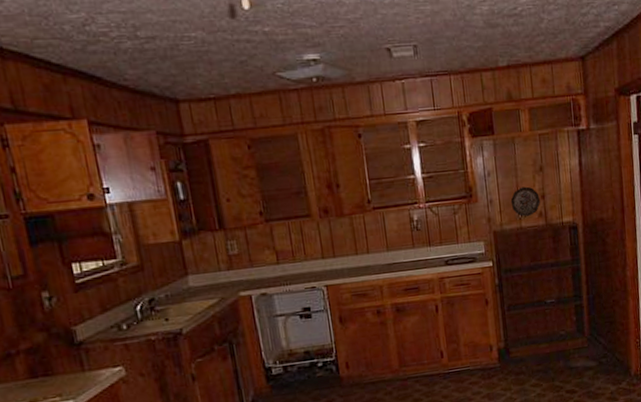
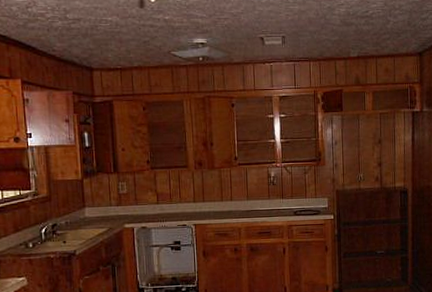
decorative plate: present [510,186,541,217] -> none [352,155,378,181]

